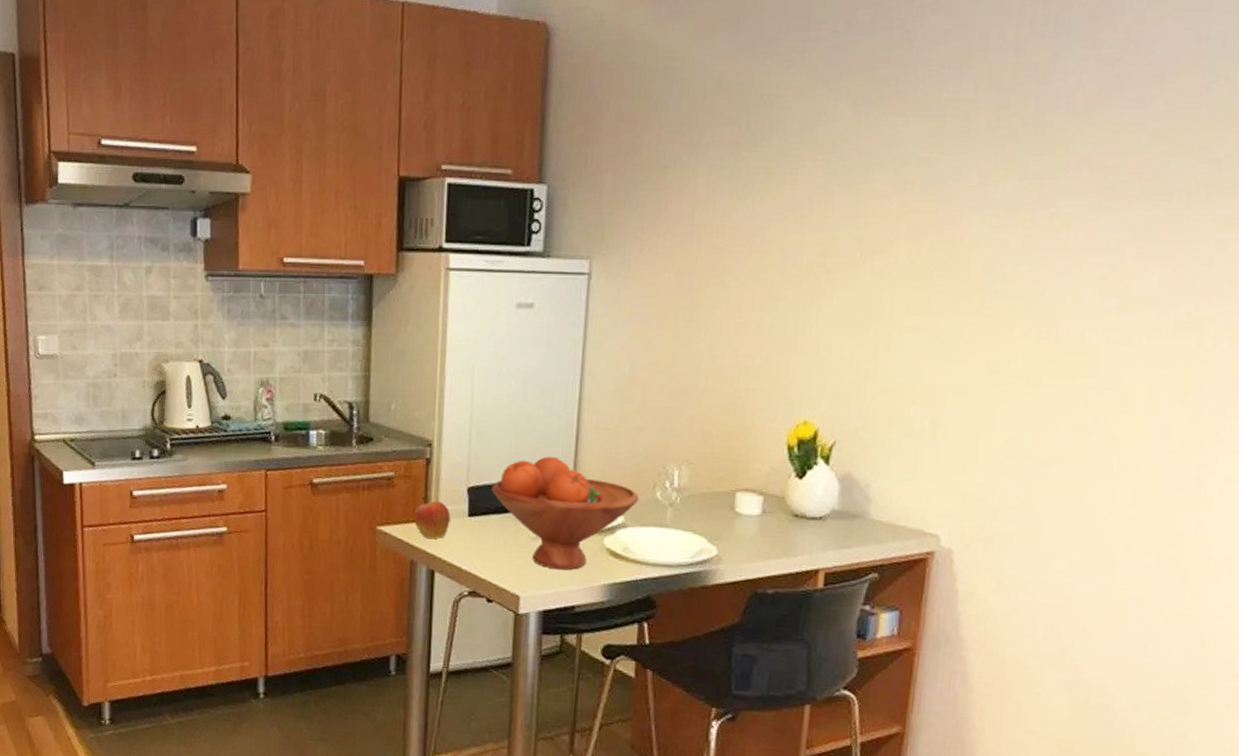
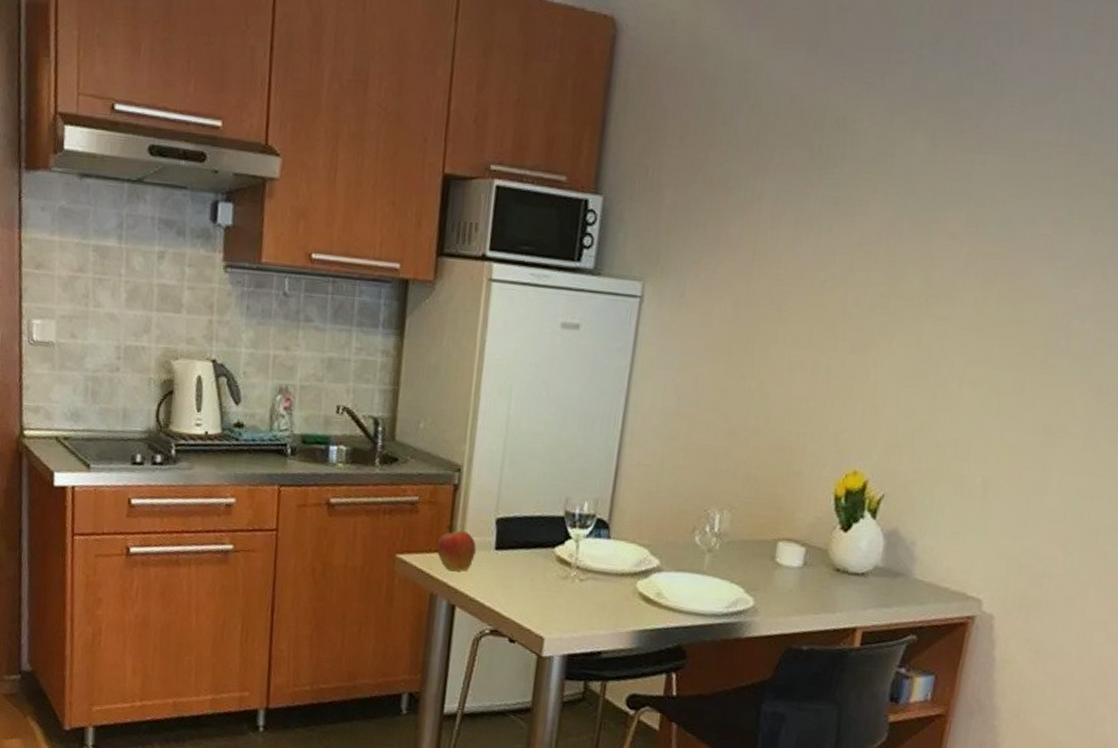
fruit bowl: present [492,456,639,570] -> none [522,490,677,613]

